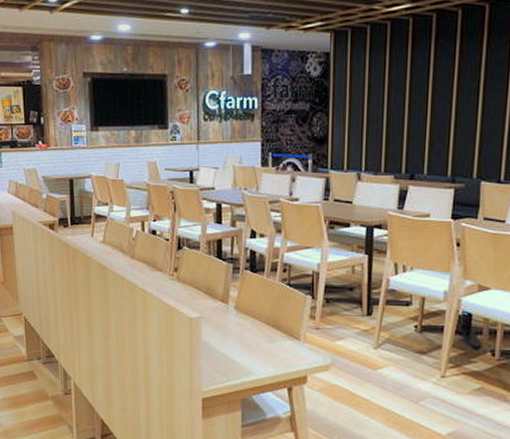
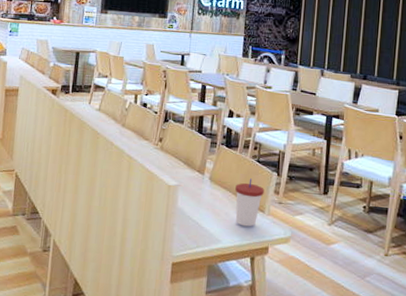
cup: none [265,304,298,356] -> present [235,178,264,227]

